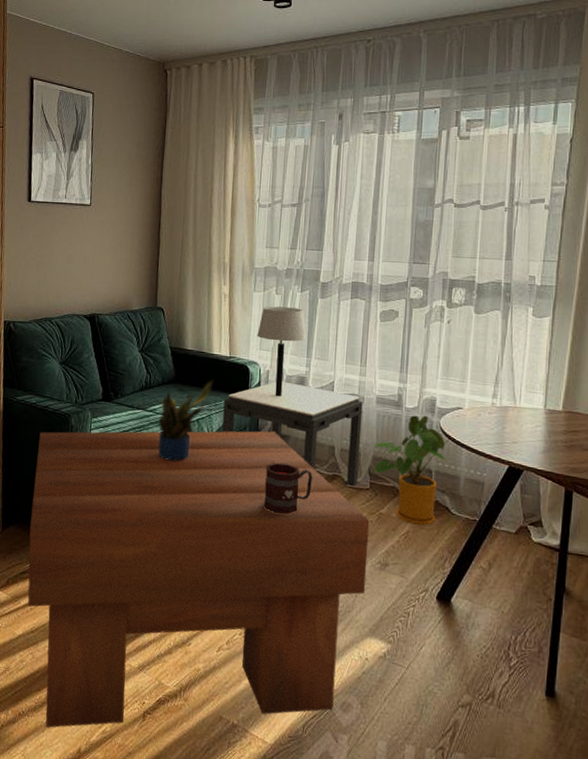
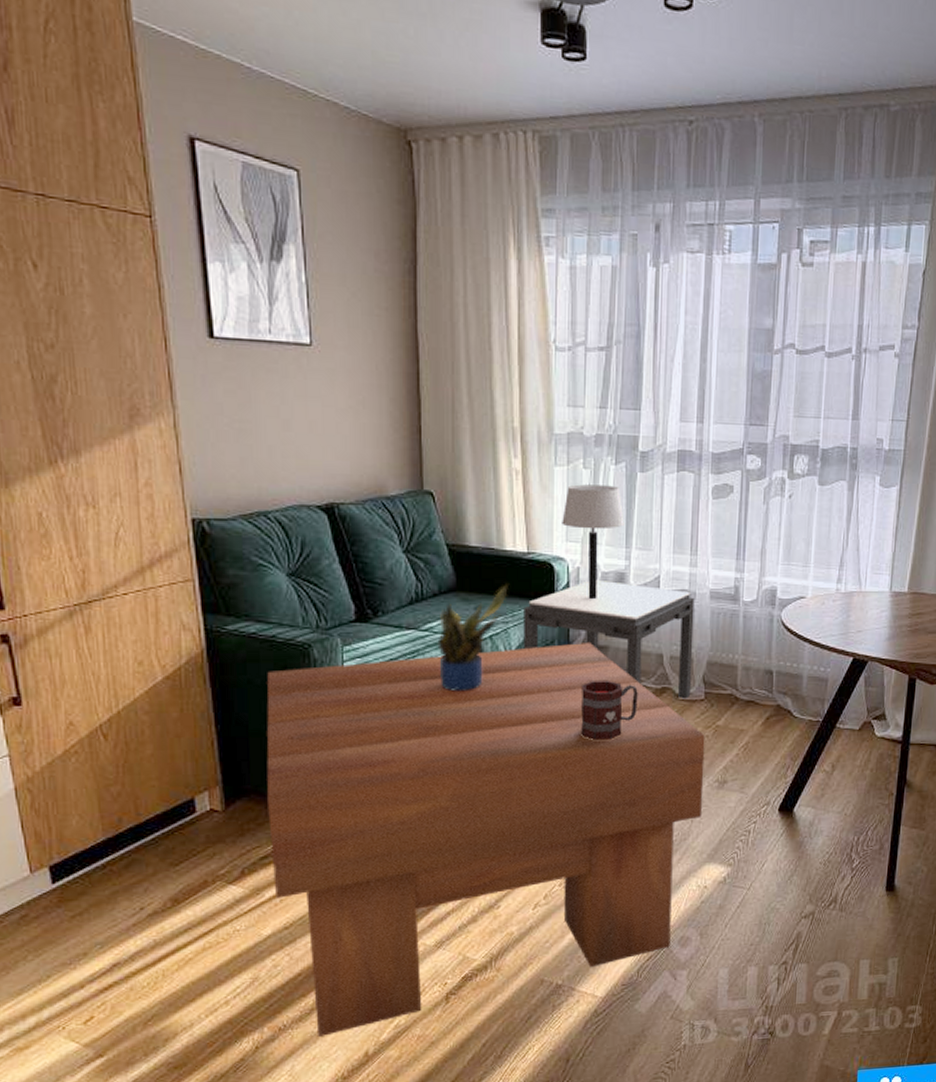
house plant: present [372,415,449,526] -> none [706,608,791,734]

